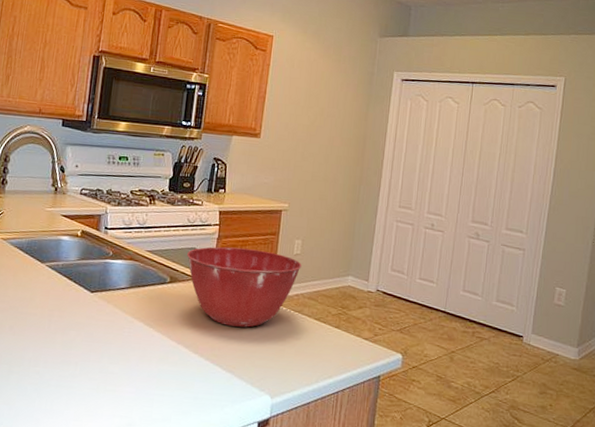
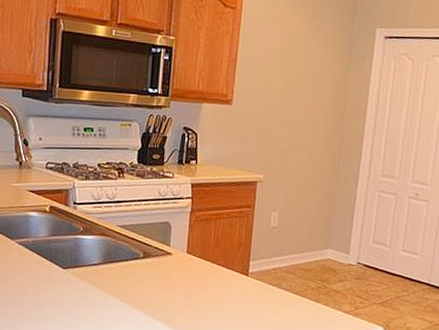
mixing bowl: present [186,246,302,327] -> none [159,220,279,302]

